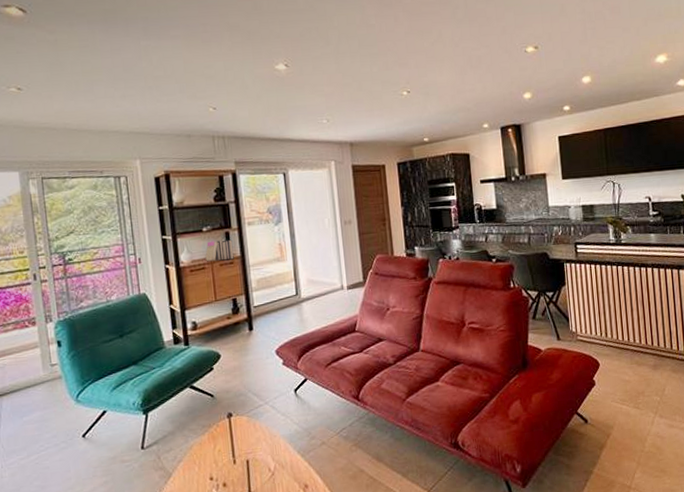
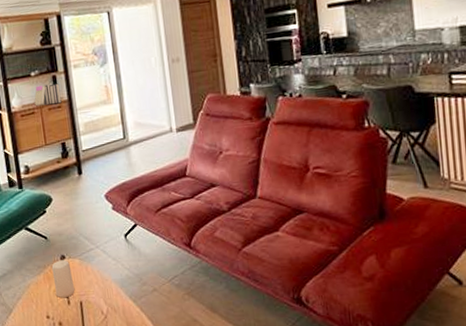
candle: none [217,417,242,458] -> present [51,260,75,299]

